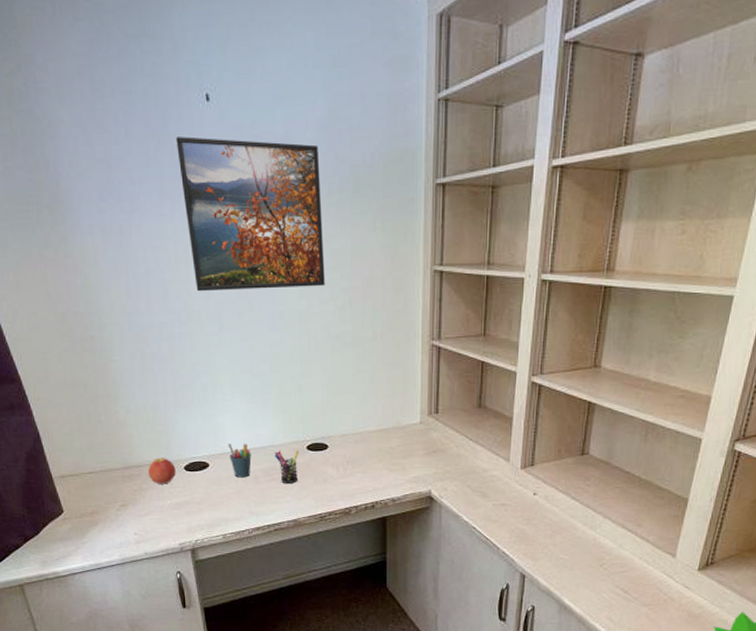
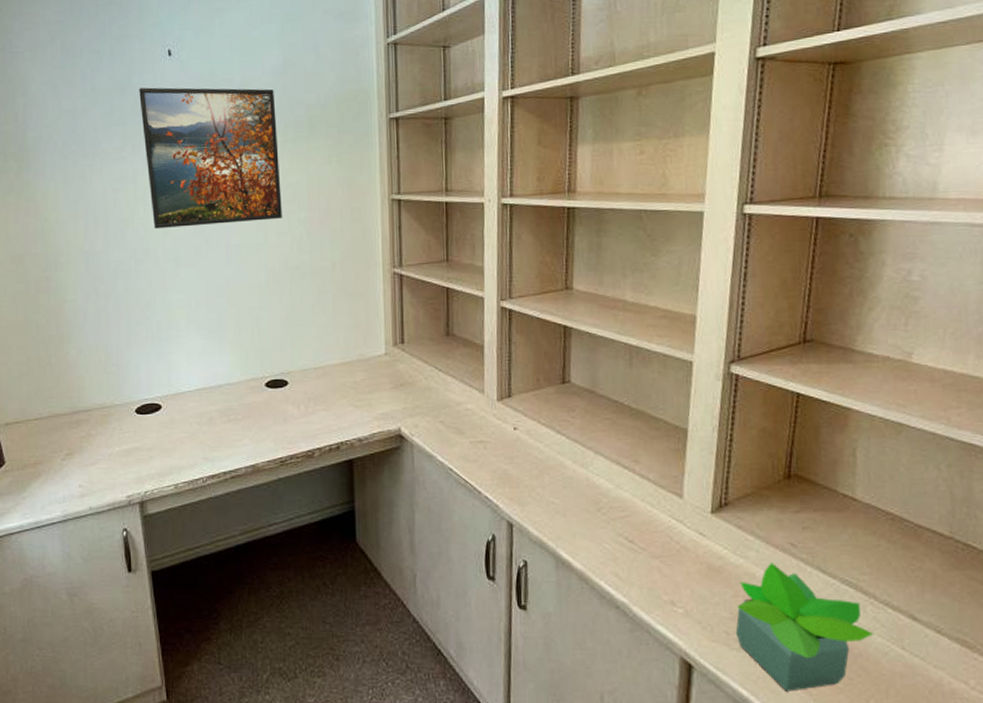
apple: present [148,458,176,484] -> none [97,400,126,430]
pen holder: present [228,444,252,478] -> none [182,383,207,420]
pen holder: present [275,450,299,483] -> none [231,388,257,424]

